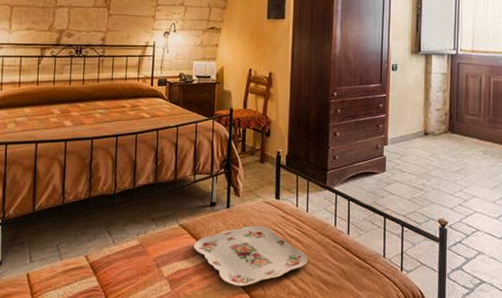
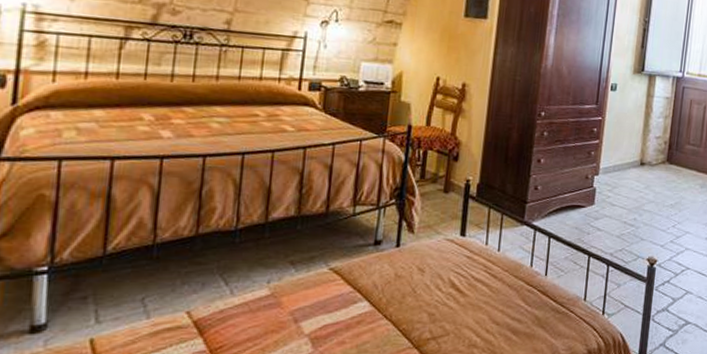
serving tray: present [194,225,308,287] -> none [348,268,496,341]

